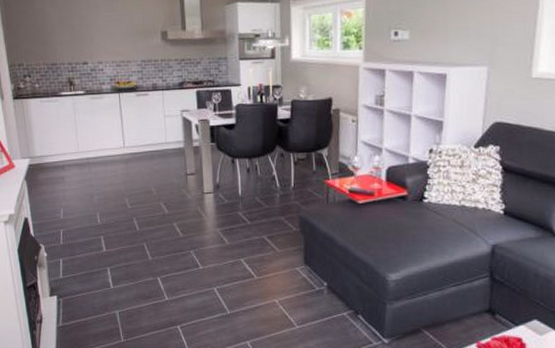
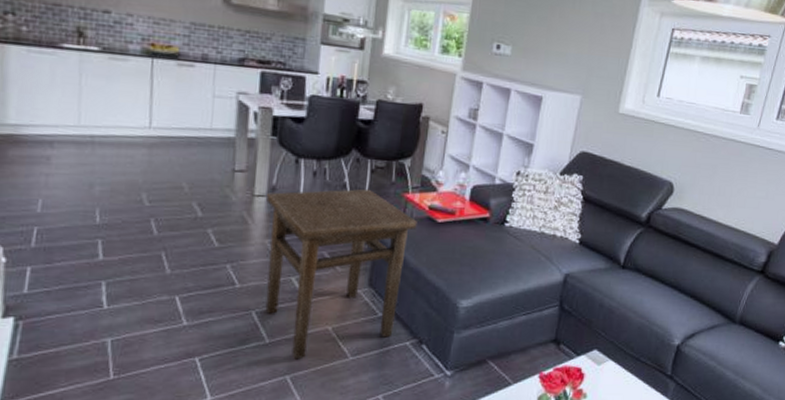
side table: none [213,179,340,328] -> present [265,189,417,360]

